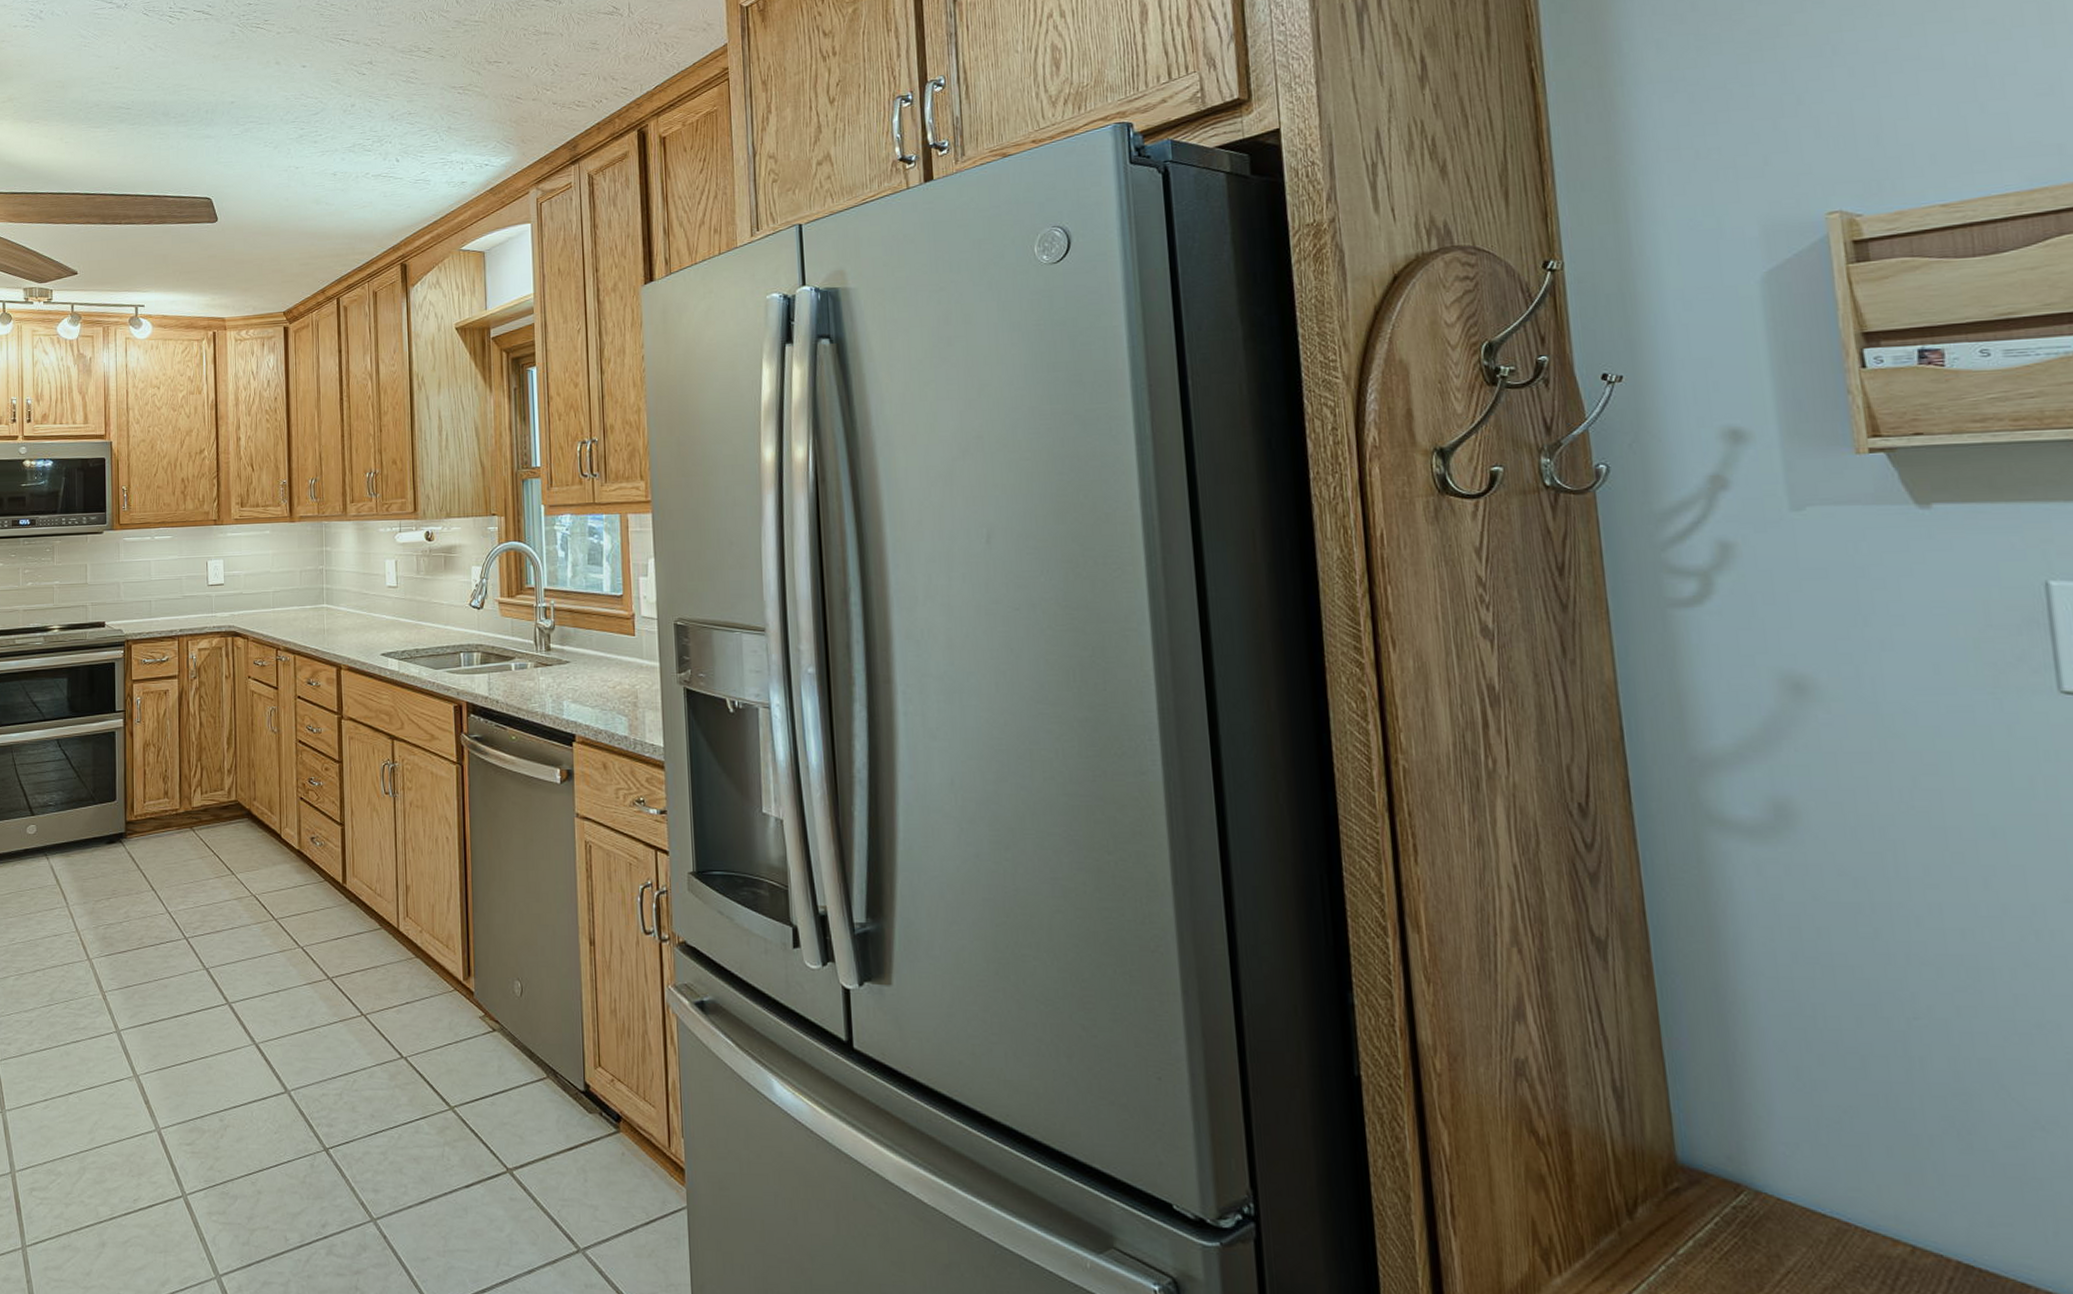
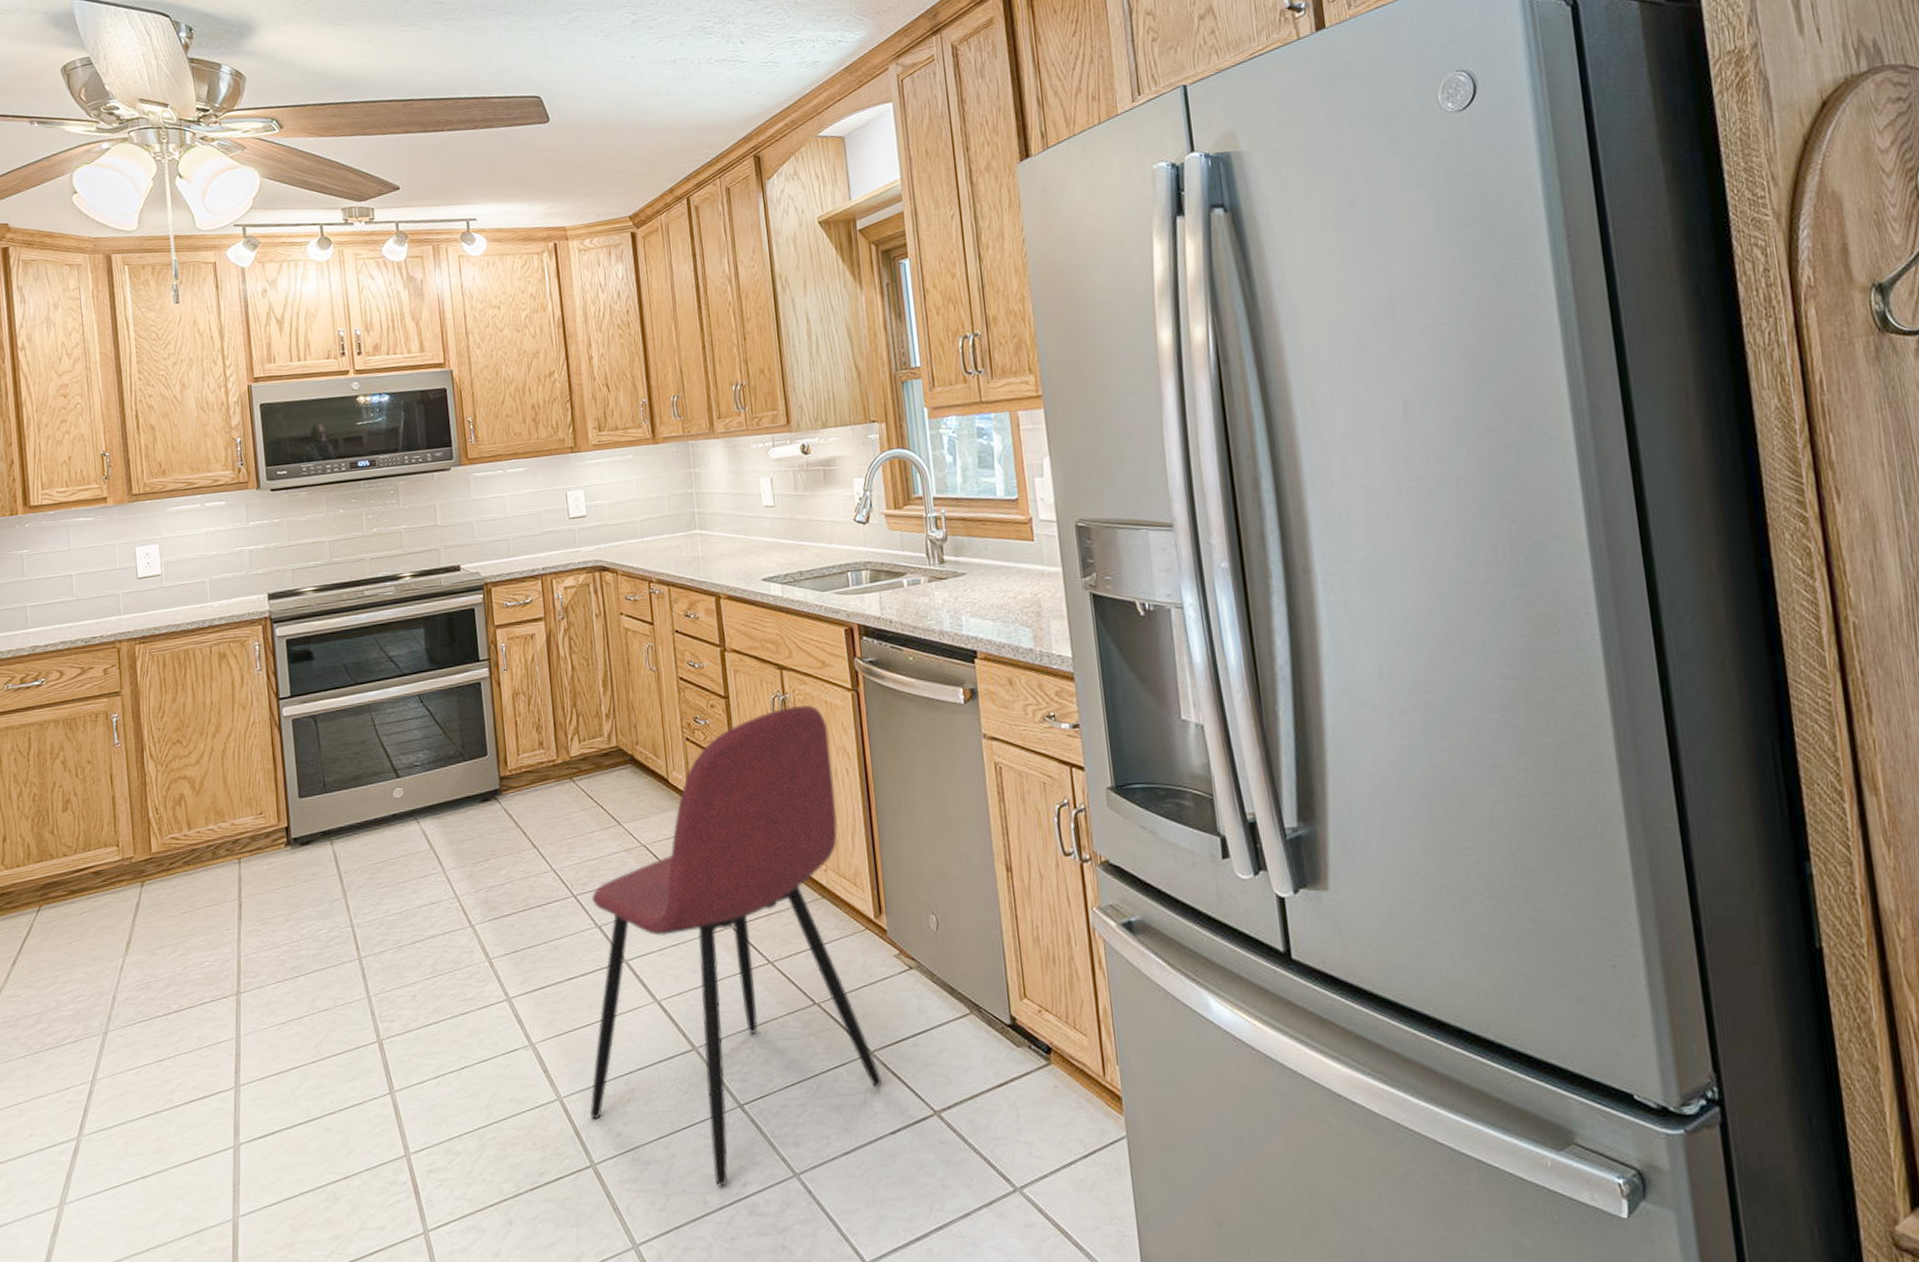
dining chair: none [185,774,461,1226] -> present [590,704,883,1187]

